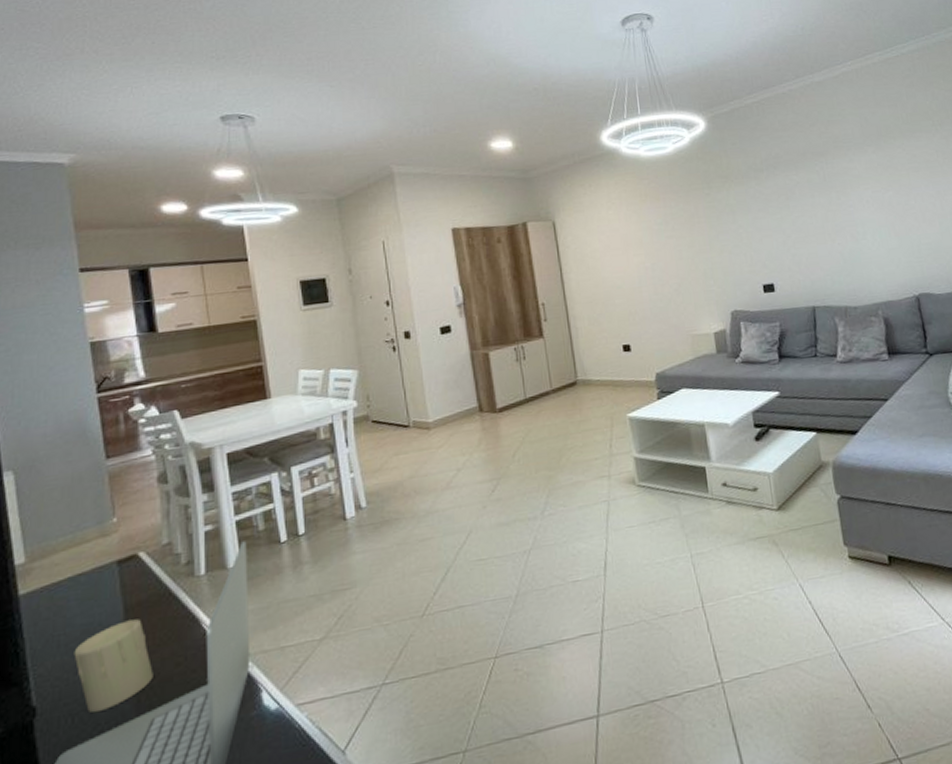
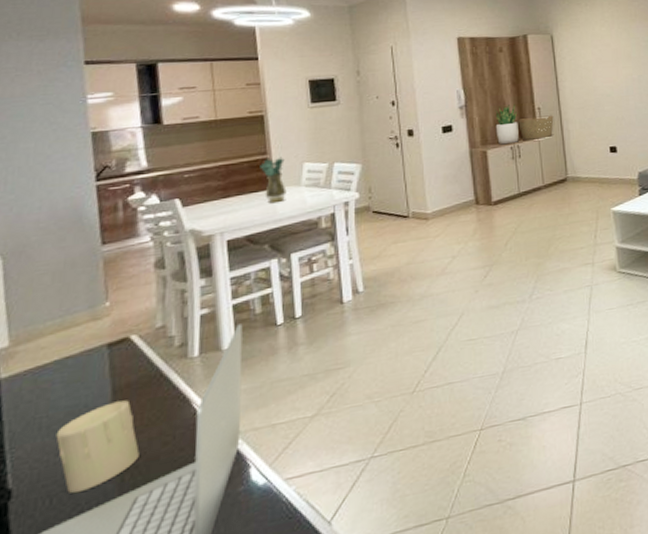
vase: none [255,364,283,414] -> present [260,156,287,204]
planter: none [496,300,523,346] -> present [495,104,519,145]
basket: none [521,311,560,340] -> present [518,115,554,140]

